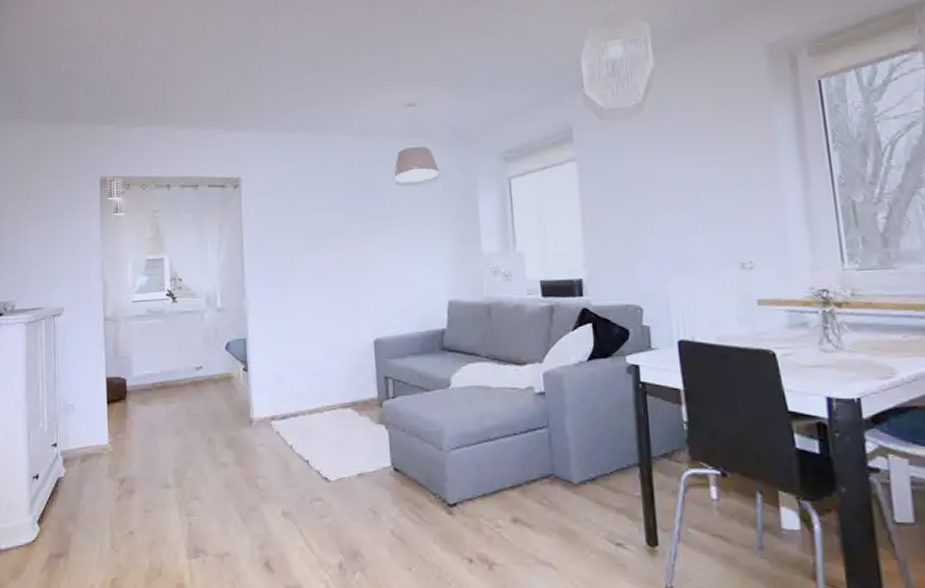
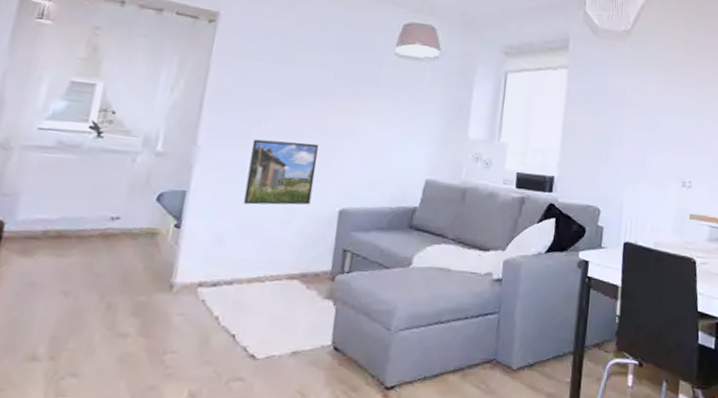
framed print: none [289,281,347,344] -> present [243,139,318,205]

